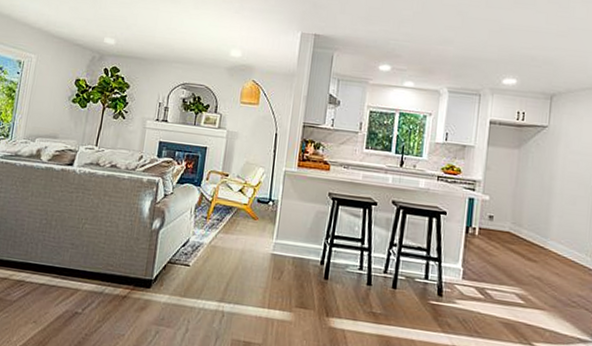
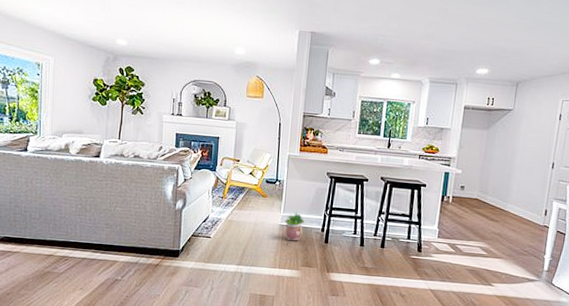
potted plant: none [276,238,301,275] -> present [284,211,305,241]

